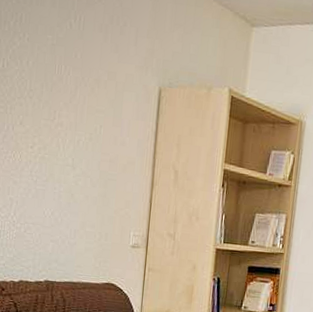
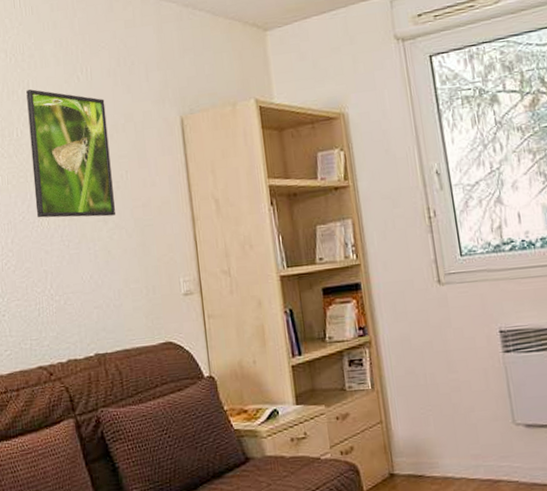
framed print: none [10,24,92,164] -> present [26,89,115,218]

